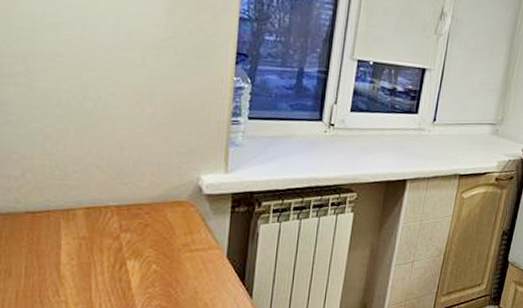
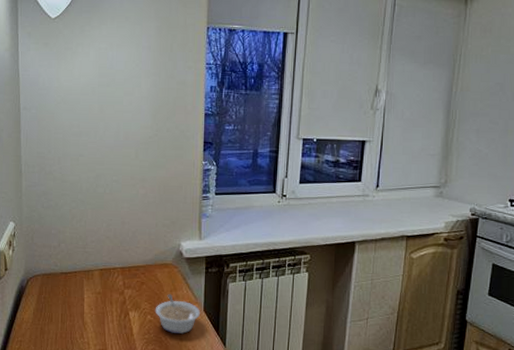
legume: none [162,237,223,285] -> present [155,293,201,334]

